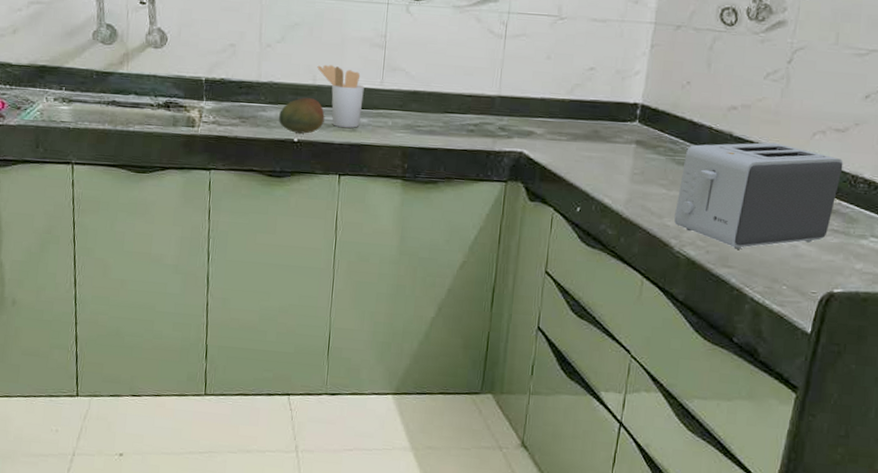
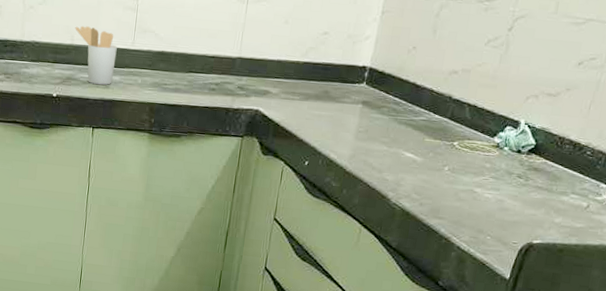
fruit: present [278,98,325,134] -> none [39,56,81,90]
toaster: present [674,142,844,249] -> none [393,105,553,203]

